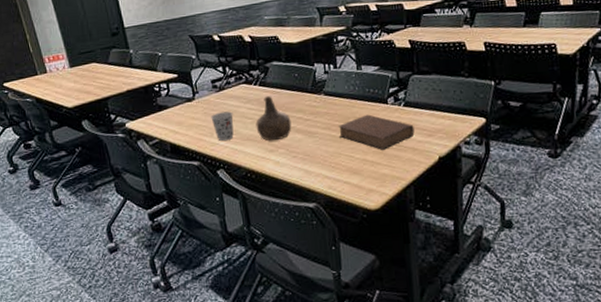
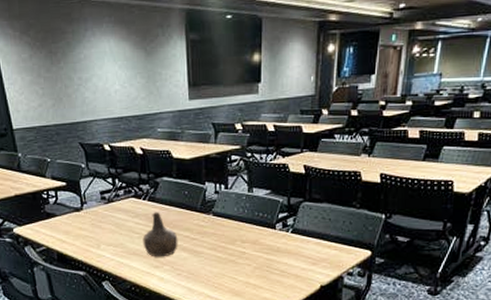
cup: present [211,111,234,142] -> none [98,224,121,254]
book: present [338,114,415,150] -> none [225,238,299,274]

